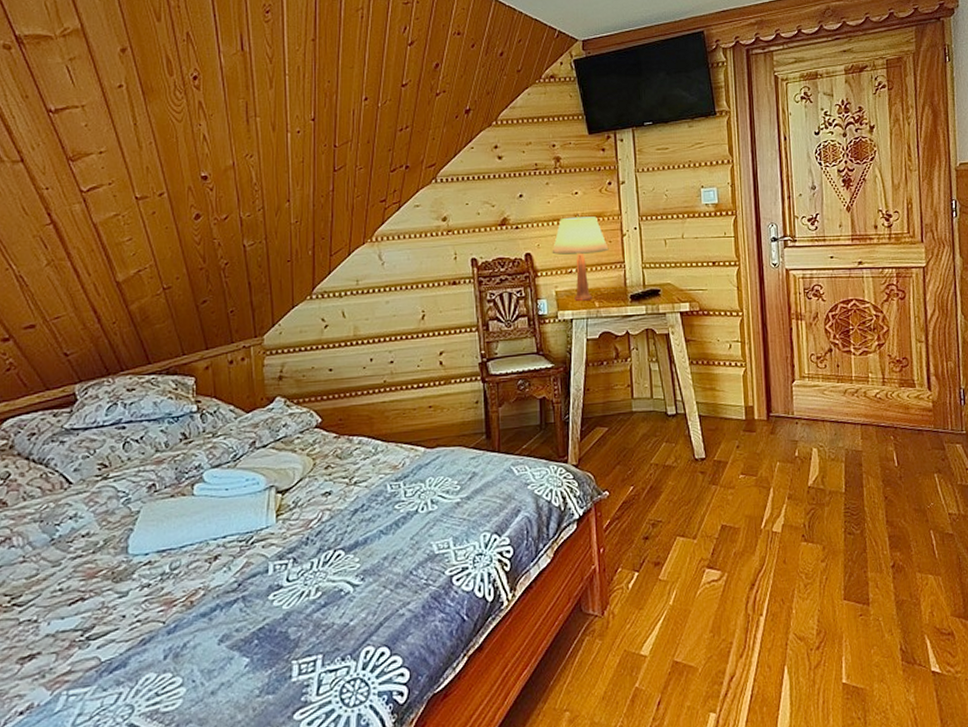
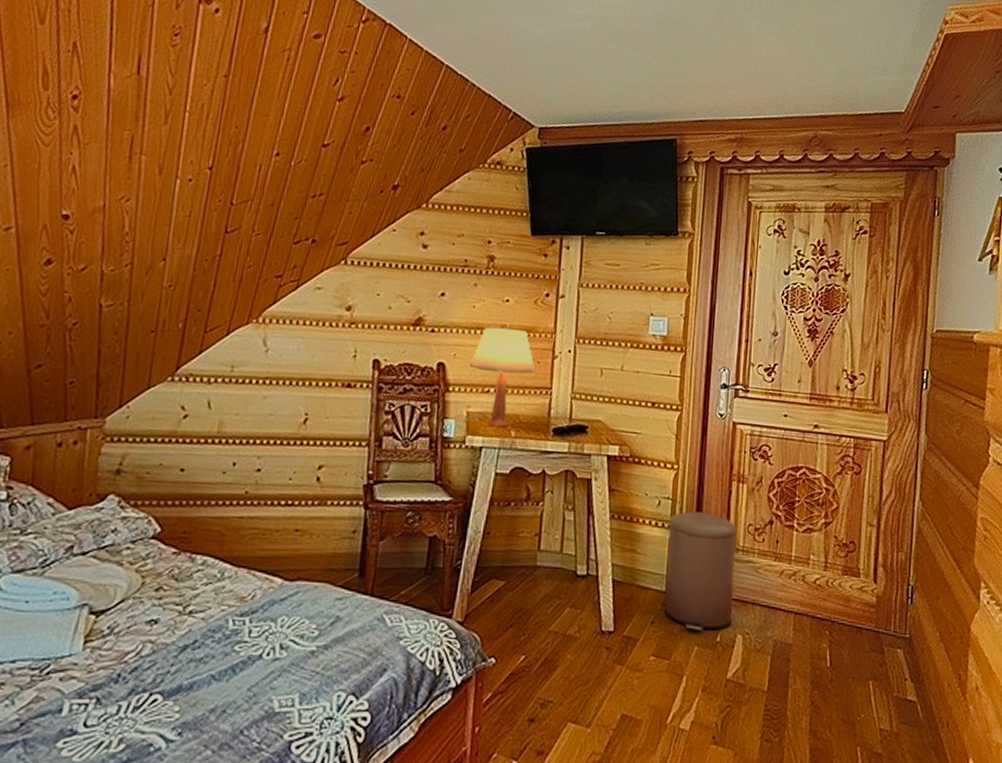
pedal bin: none [740,349,807,450] -> present [665,511,737,632]

